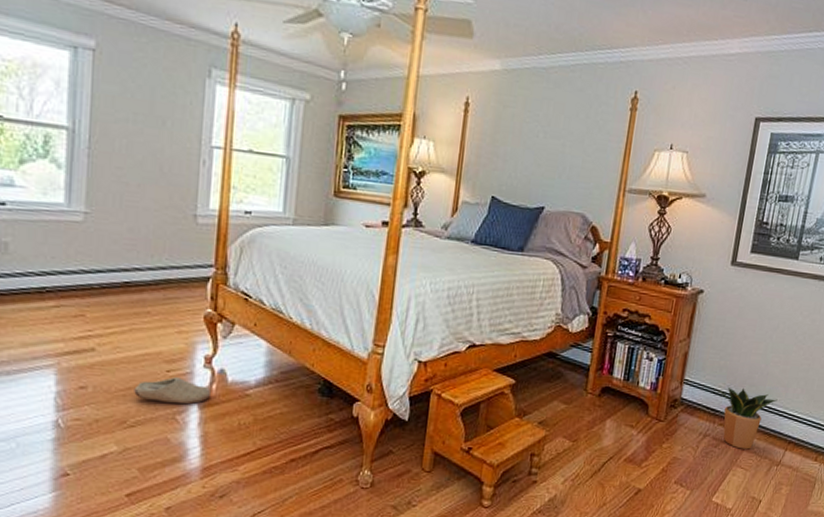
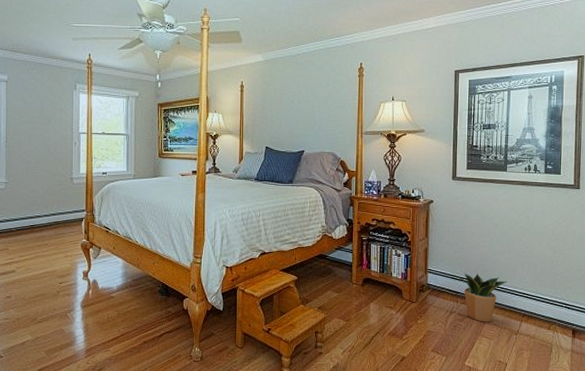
slipper: present [134,377,210,405] -> none [40,287,88,306]

